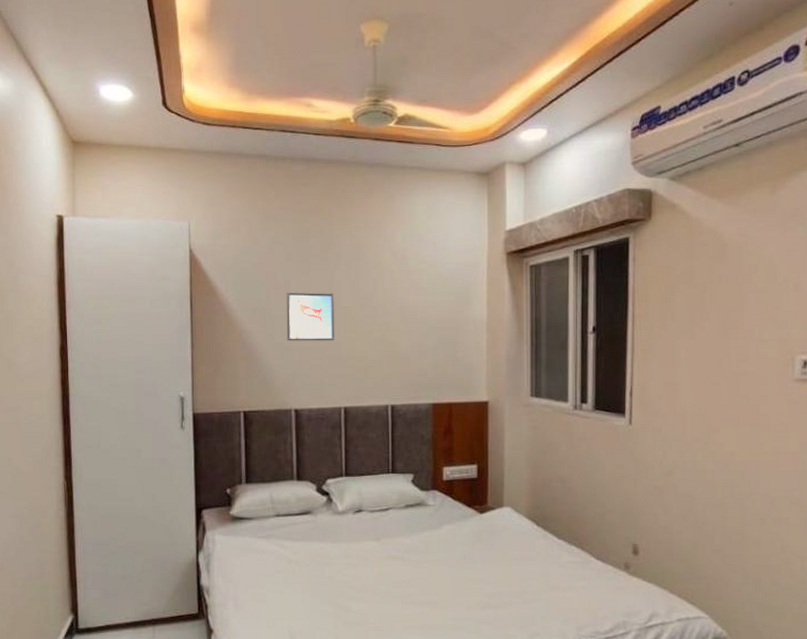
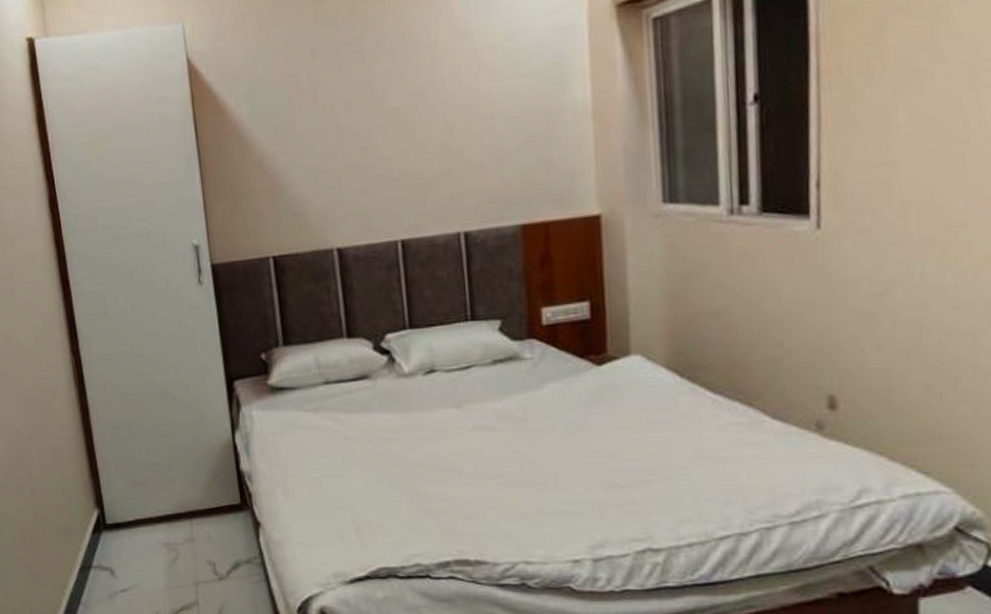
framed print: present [286,291,335,341] -> none [313,90,382,162]

